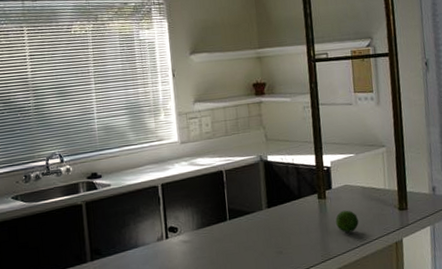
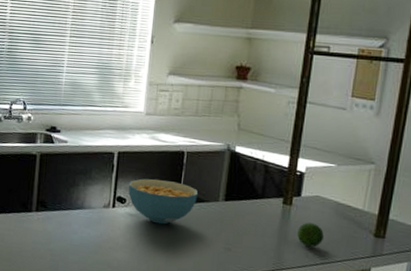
cereal bowl: none [177,200,243,245] -> present [128,178,199,225]

